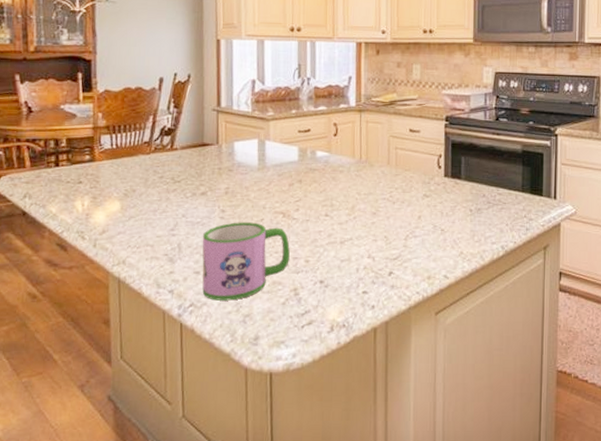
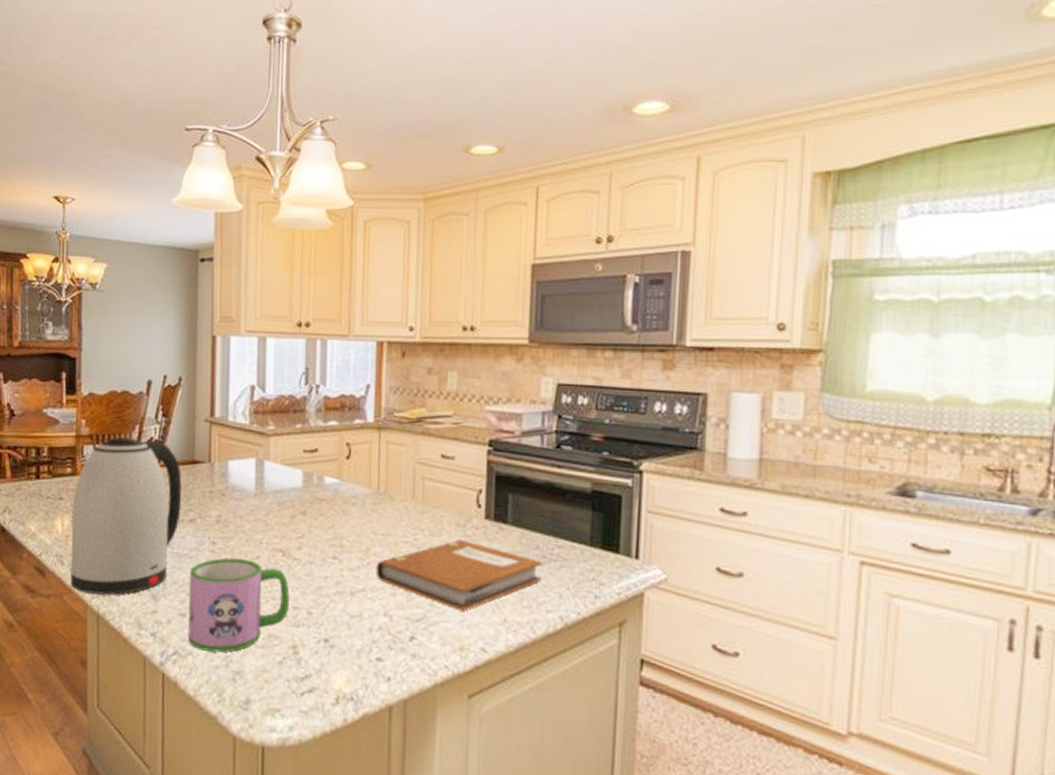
kettle: none [91,127,194,262] -> present [69,437,182,595]
notebook: none [360,194,488,249] -> present [375,540,542,611]

